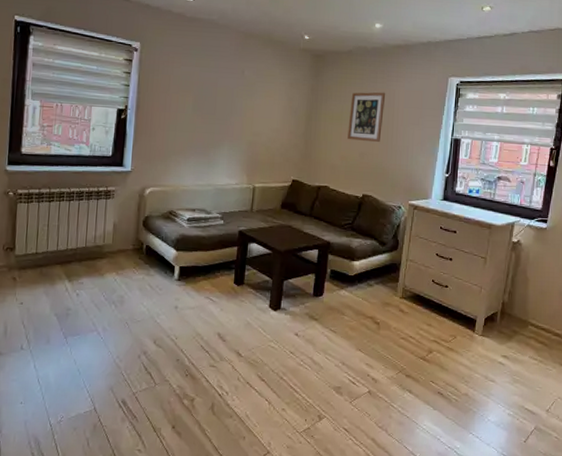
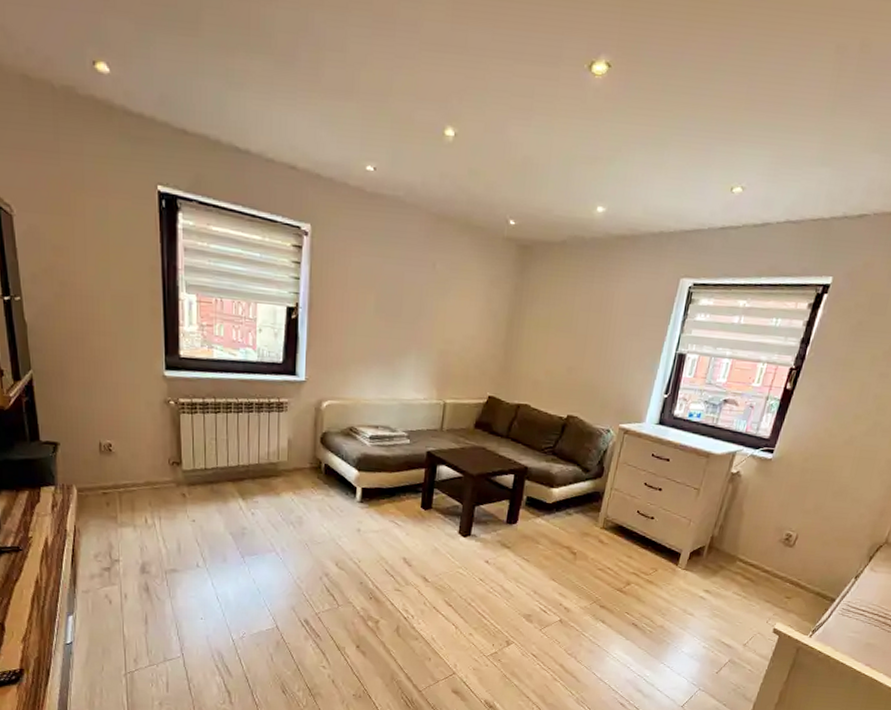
wall art: present [347,92,386,143] -> none [554,294,603,356]

